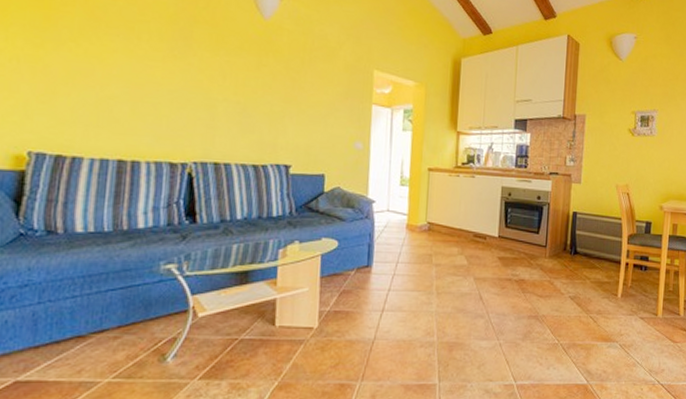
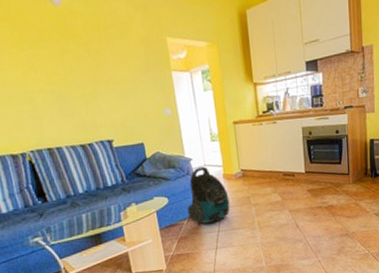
vacuum cleaner: none [358,211,409,279] -> present [187,166,230,225]

